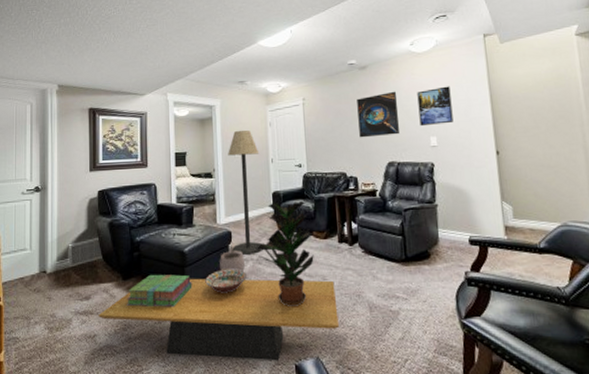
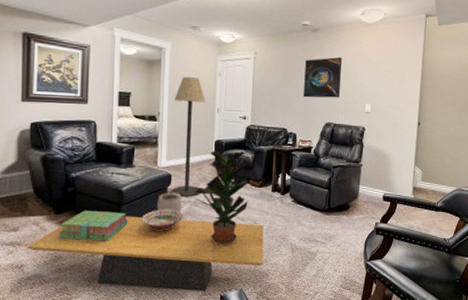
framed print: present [417,86,454,127] -> none [358,58,390,93]

